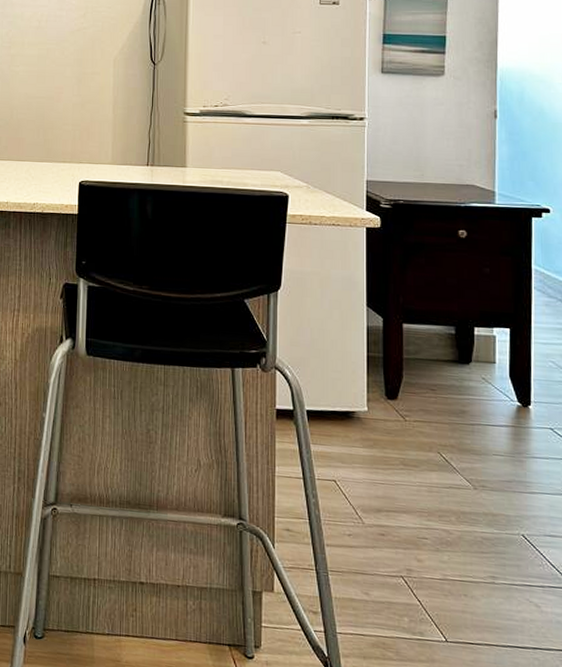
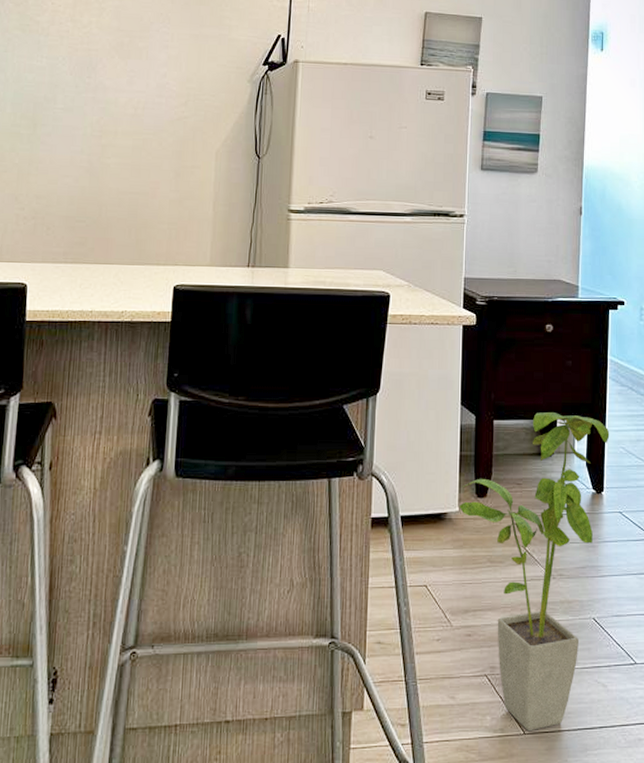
house plant: none [368,319,536,640] -> present [459,412,610,731]

